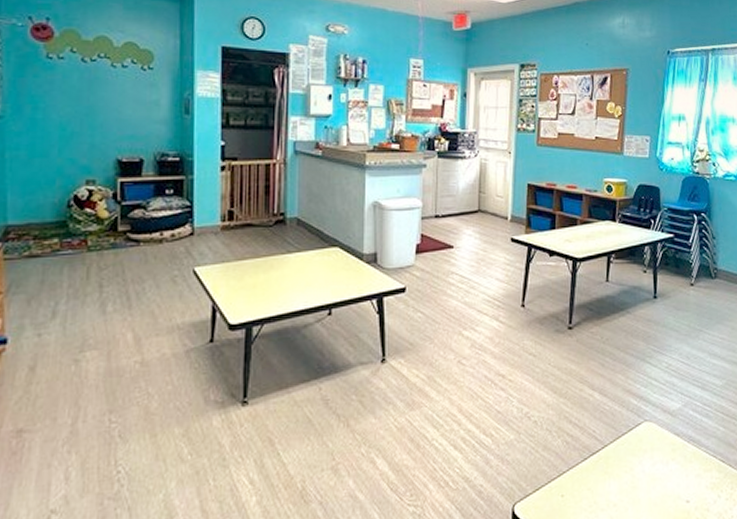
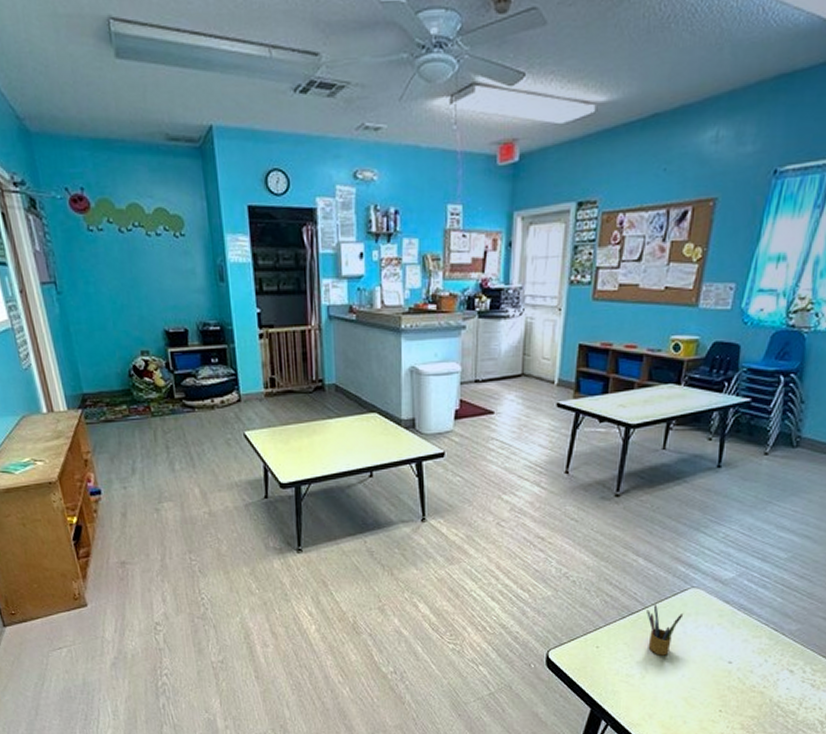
pencil box: none [606,441,641,500] -> present [647,604,684,656]

